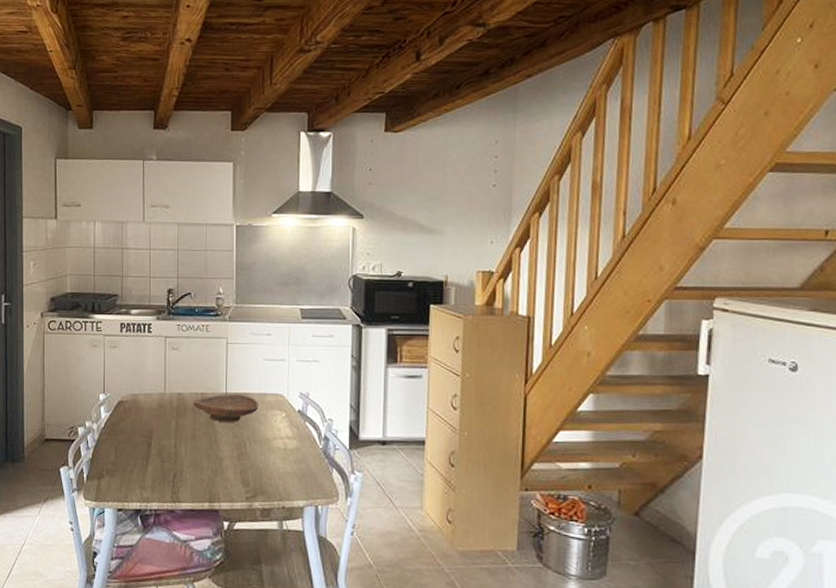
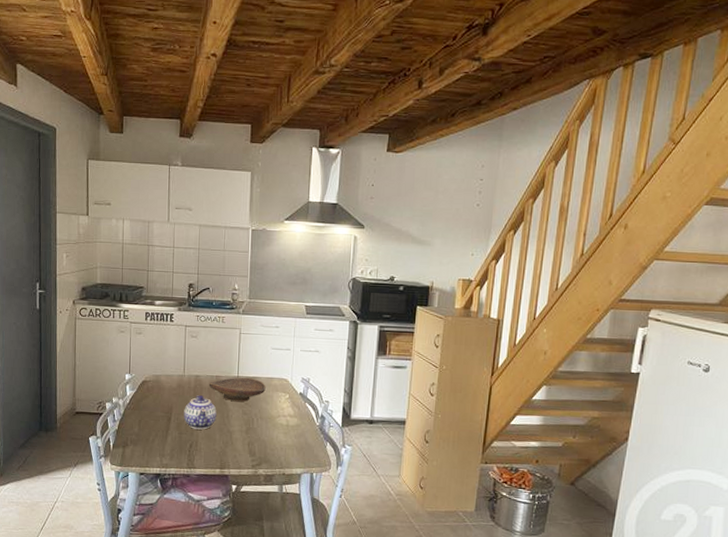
teapot: none [166,416,203,456] -> present [184,395,217,430]

